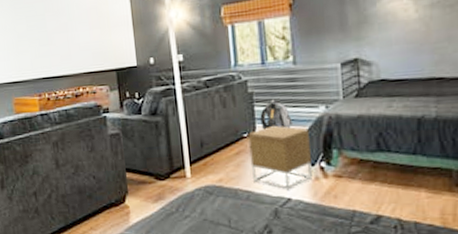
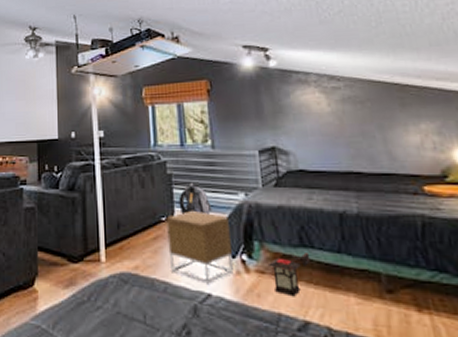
lantern: none [345,156,387,196] -> present [267,253,311,297]

